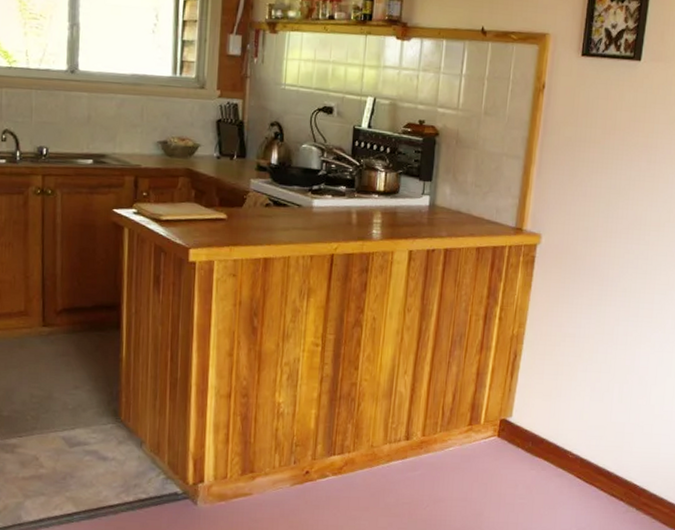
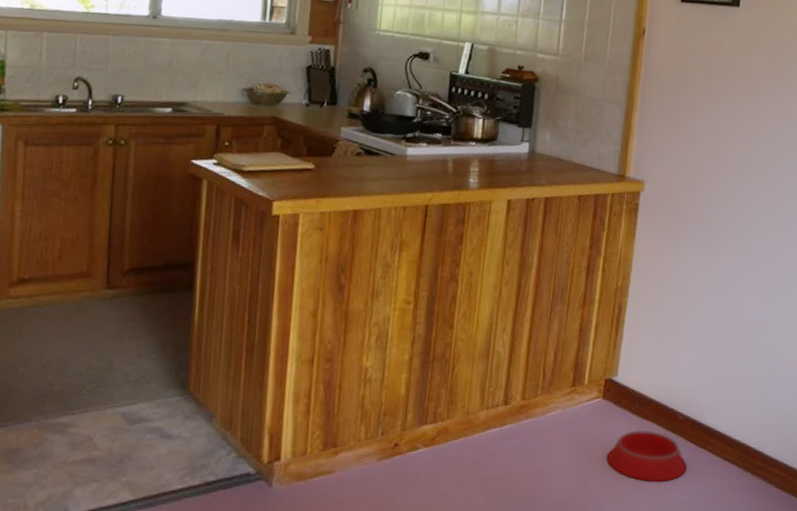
pet bowl: none [500,466,576,514] -> present [606,430,687,483]

